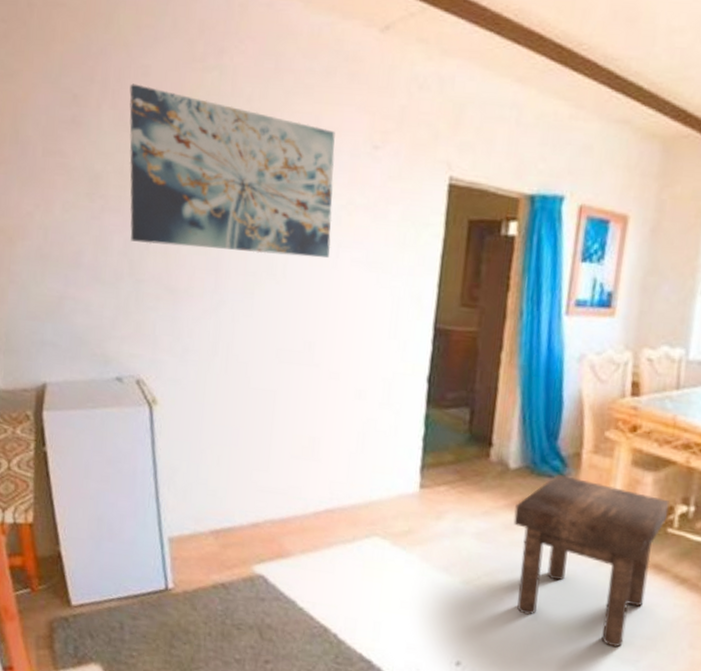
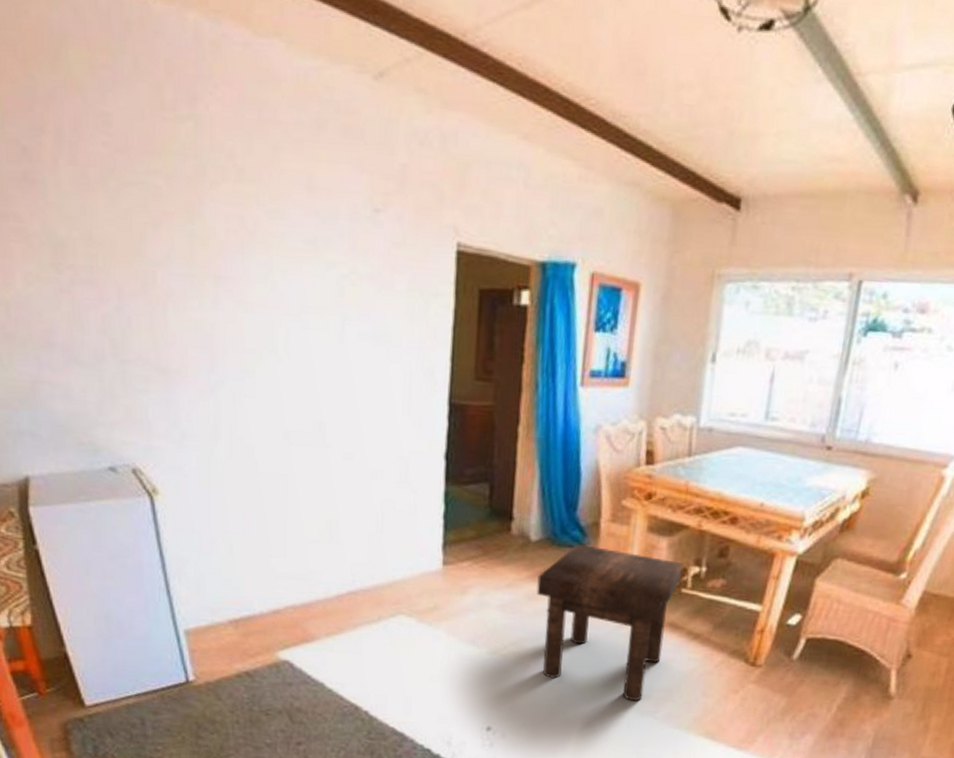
wall art: present [129,83,335,258] -> none [90,134,335,333]

